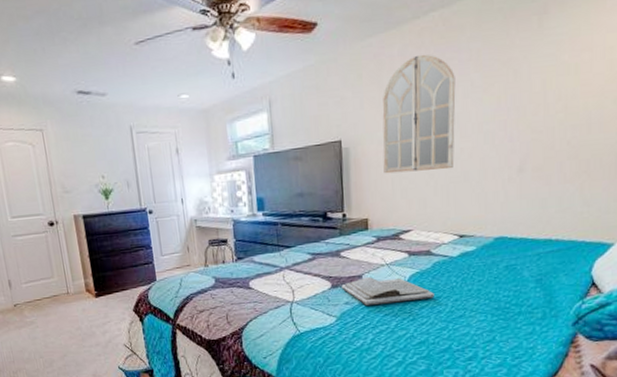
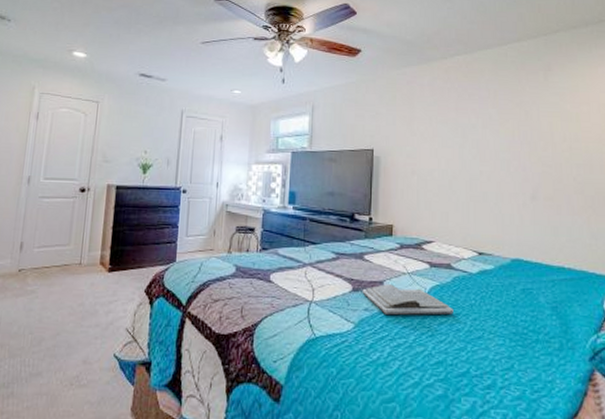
home mirror: present [382,54,456,174] -> none [410,87,476,188]

